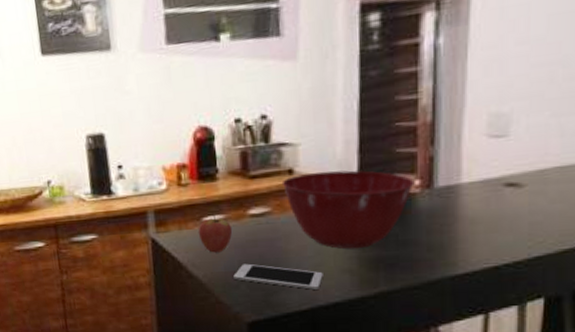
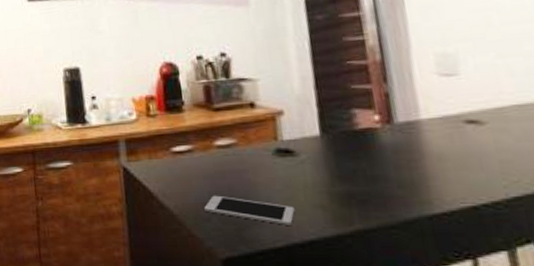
fruit: present [198,212,233,253] -> none [167,143,201,183]
mixing bowl: present [281,170,415,250] -> none [244,104,374,184]

